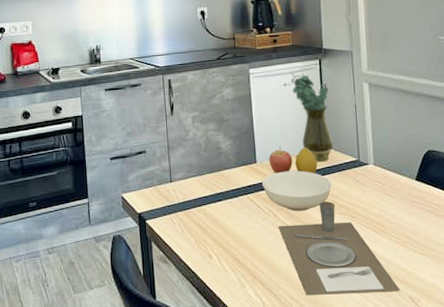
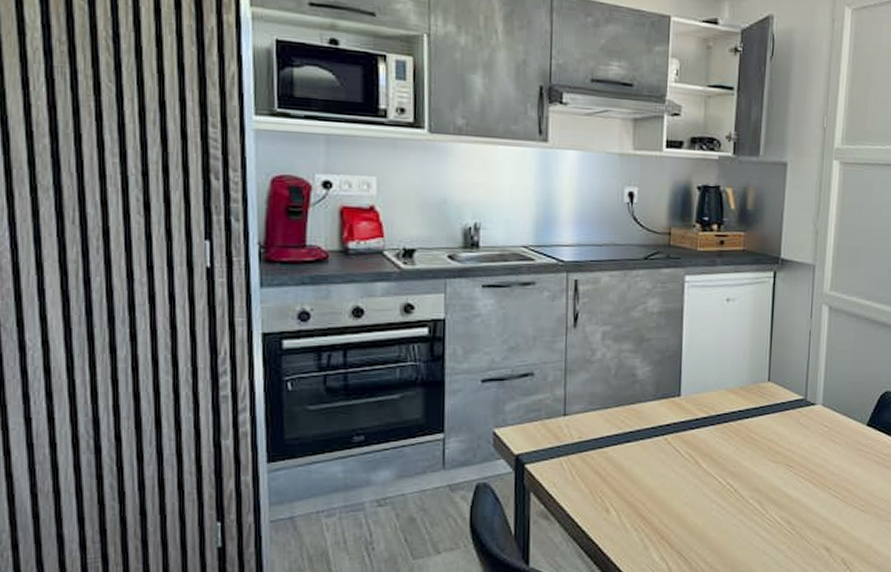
bowl: present [262,170,332,212] -> none [684,408,770,458]
fruit: present [269,145,293,174] -> none [696,376,726,411]
place setting: present [278,201,400,296] -> none [698,447,833,559]
vase: present [291,72,333,162] -> none [736,285,781,399]
fruit: present [295,147,318,174] -> none [728,380,756,413]

